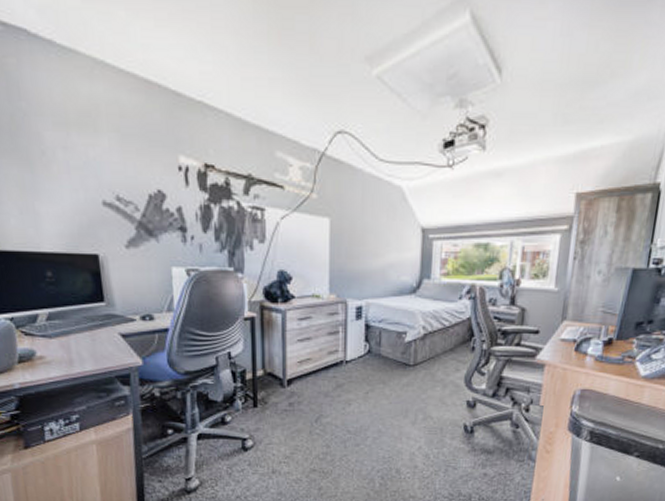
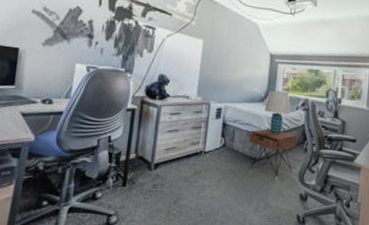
nightstand: none [399,326,462,383] -> present [248,128,297,177]
lamp: none [417,277,453,332] -> present [264,90,291,134]

